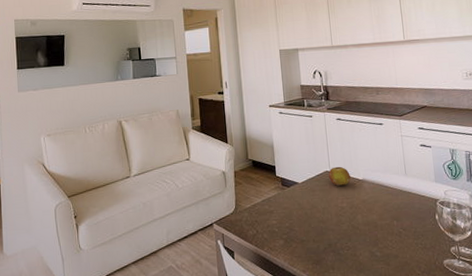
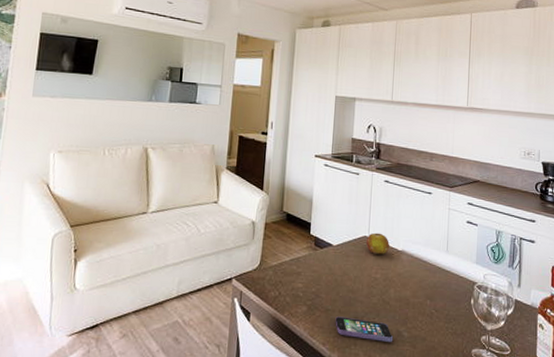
smartphone: none [311,245,368,263] -> present [335,316,394,342]

